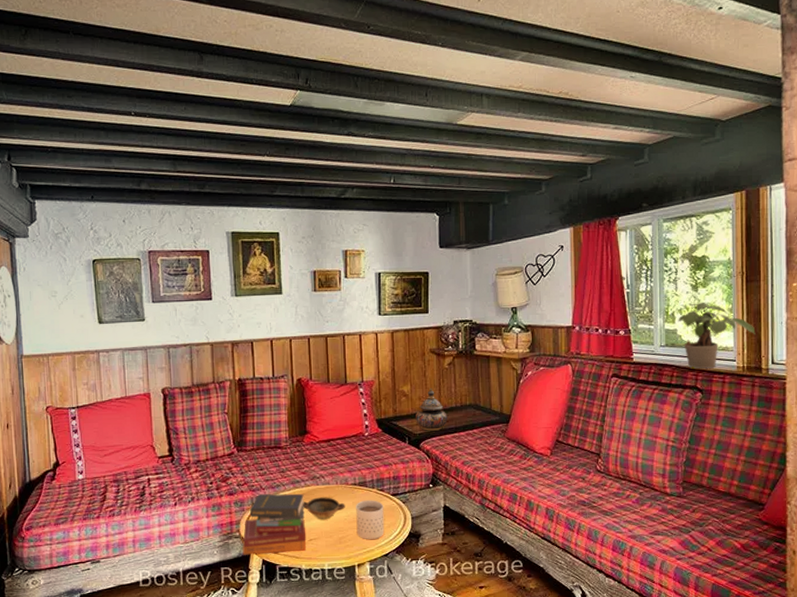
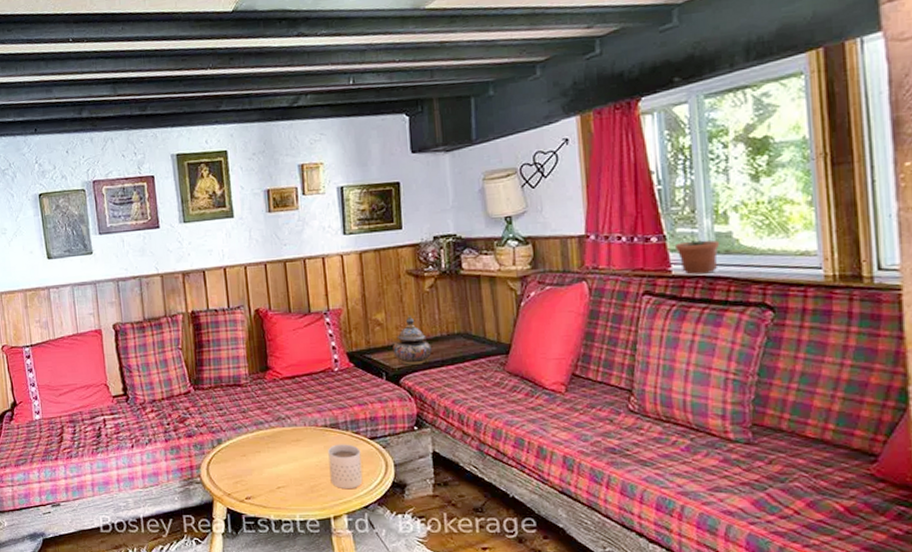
books: present [242,493,307,555] -> none [204,436,274,502]
bowl: present [302,497,345,521] -> none [267,440,316,467]
planter: none [636,335,667,362] -> present [674,240,719,275]
potted plant: present [678,302,756,369] -> none [733,195,850,280]

